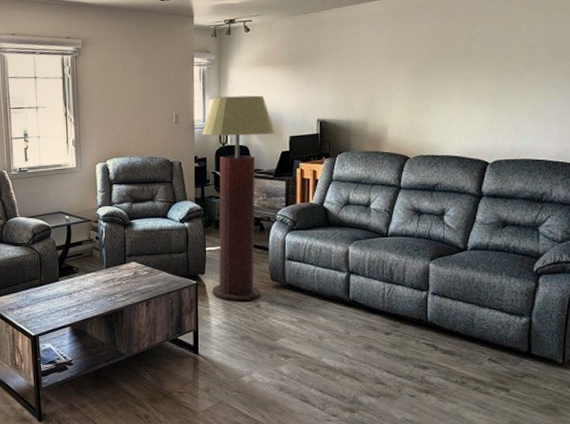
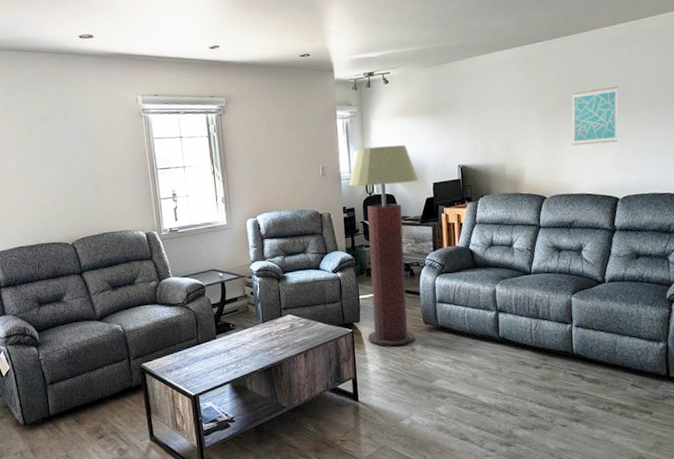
wall art: none [441,44,496,105] -> present [571,87,619,146]

